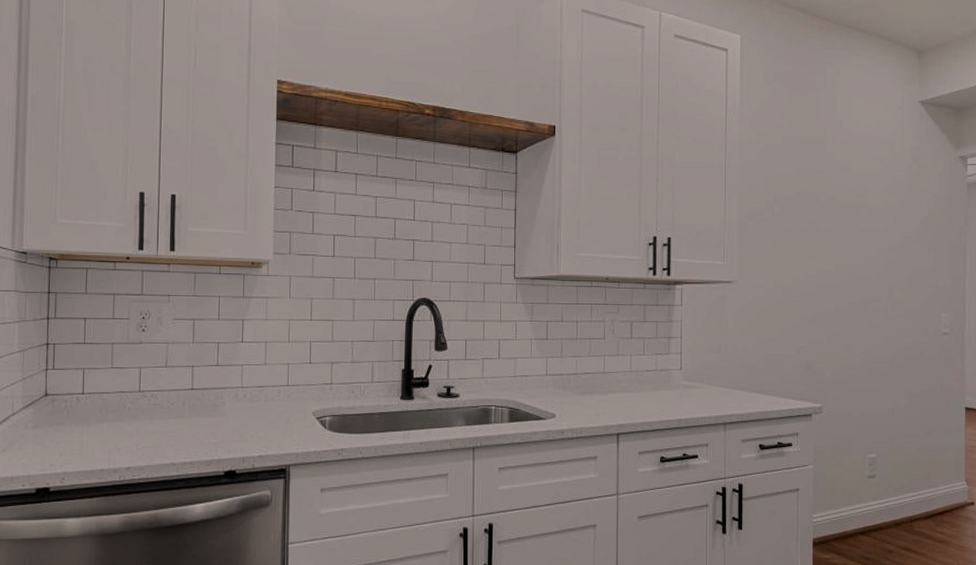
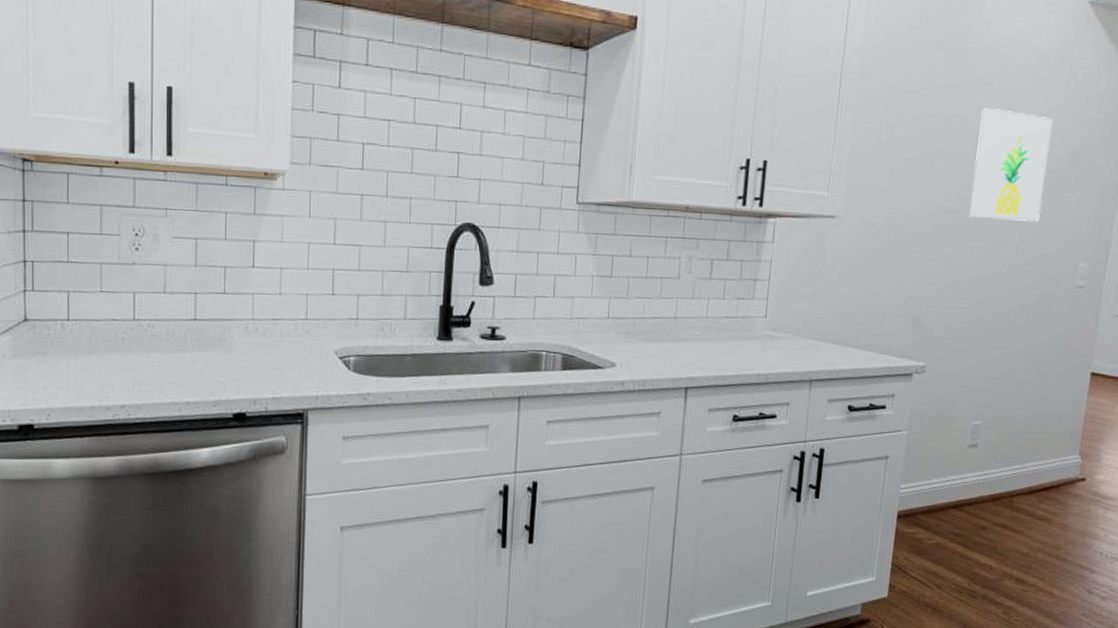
wall art: none [843,188,904,281] -> present [969,108,1053,223]

